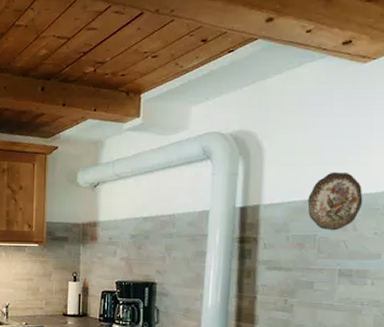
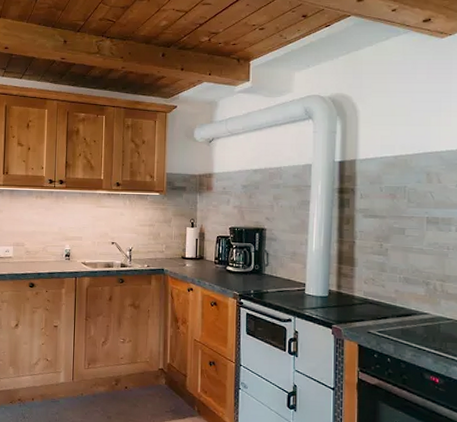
decorative plate: present [307,172,363,231] -> none [397,131,445,183]

